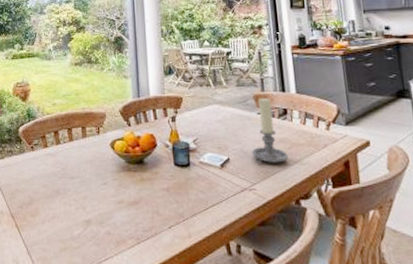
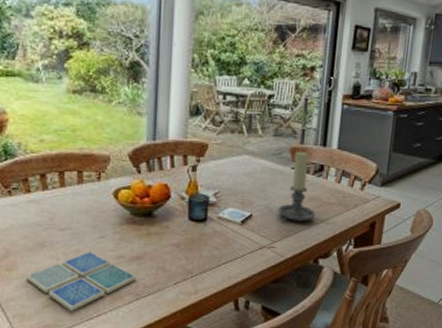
drink coaster: none [46,196,136,255] -> present [26,250,136,311]

